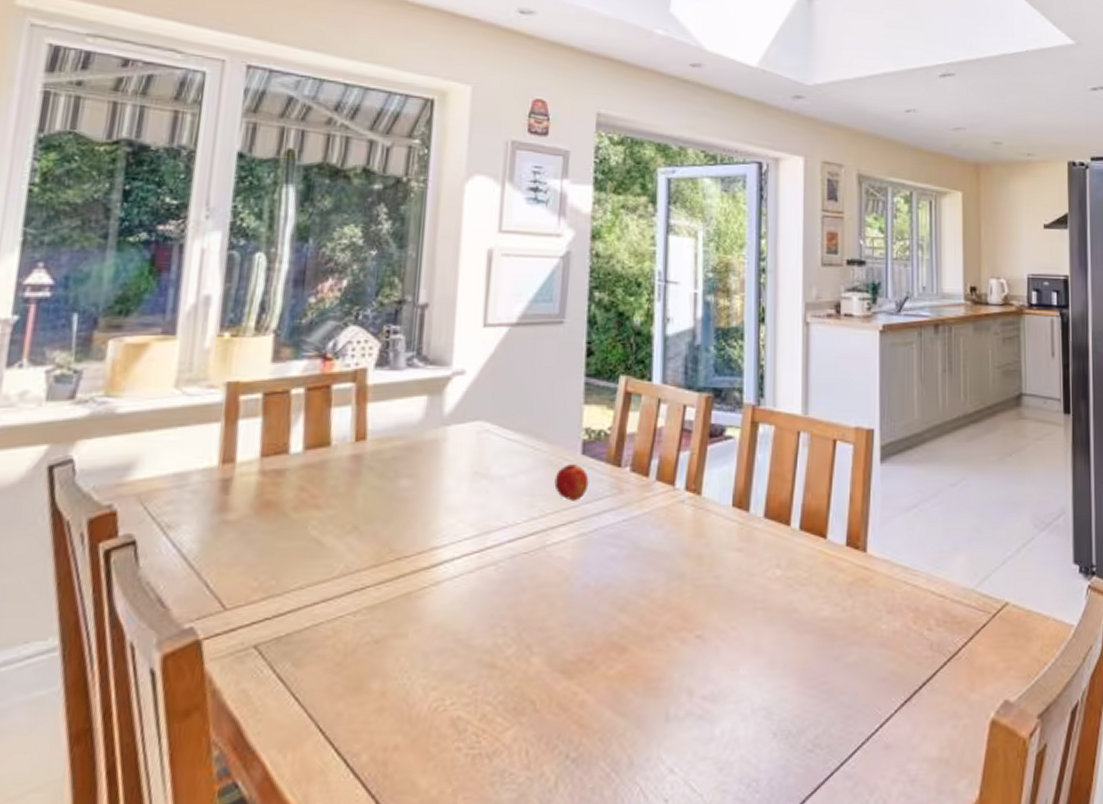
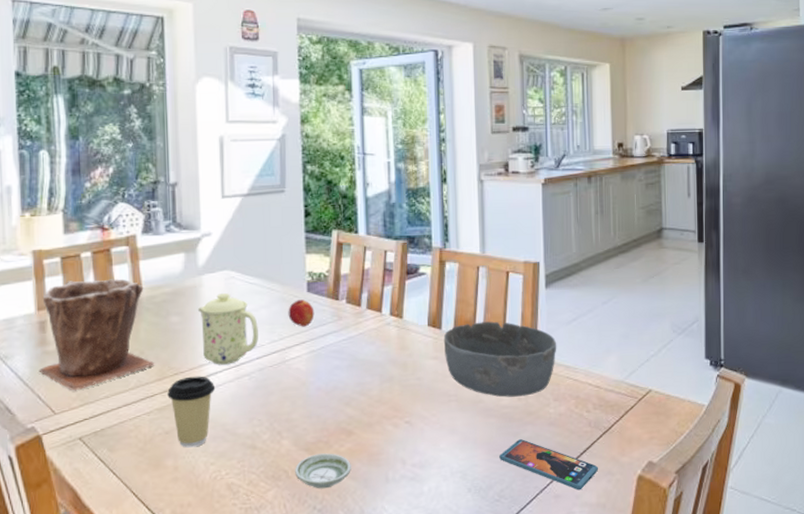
plant pot: none [211,425,372,578] -> present [38,279,155,391]
coffee cup: none [383,562,450,664] -> present [167,376,216,448]
mug: none [436,452,514,549] -> present [197,293,258,365]
saucer: none [545,677,621,729] -> present [295,453,351,489]
bowl: none [751,503,893,607] -> present [443,321,557,398]
smartphone: none [815,665,942,739] -> present [499,439,599,491]

